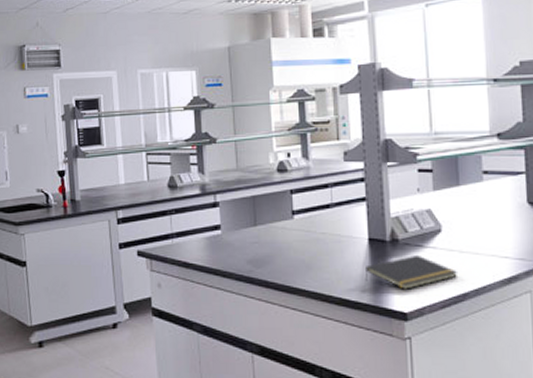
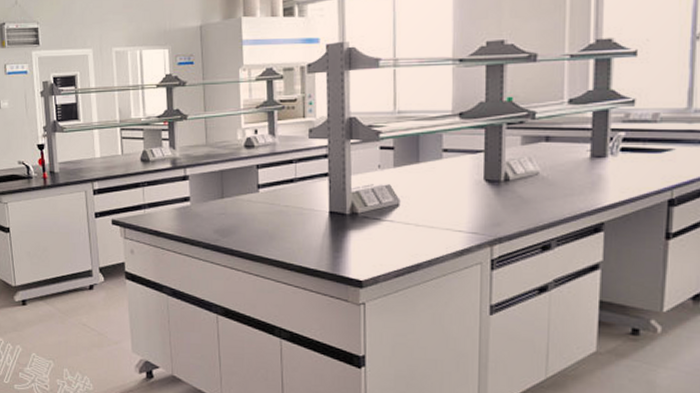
notepad: present [364,254,459,289] -> none [324,227,413,259]

